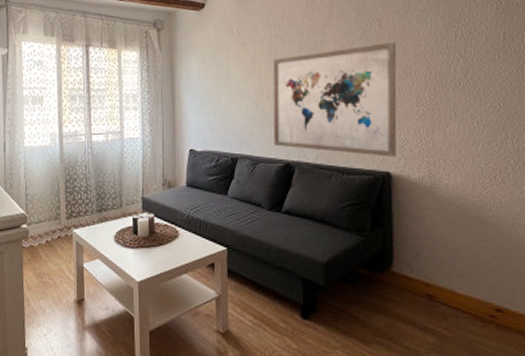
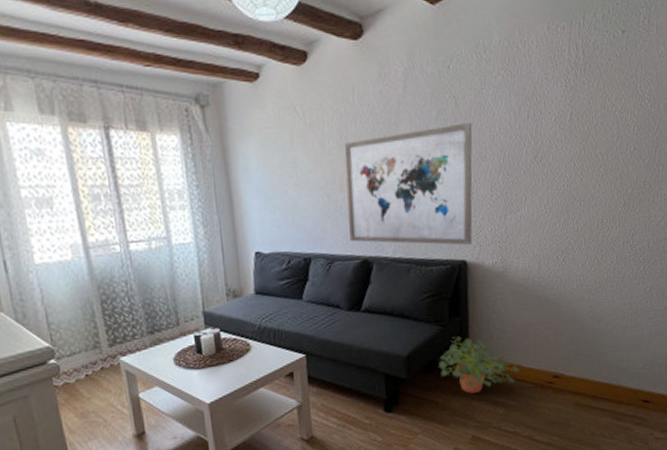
potted plant: none [360,249,454,314] -> present [439,336,520,394]

